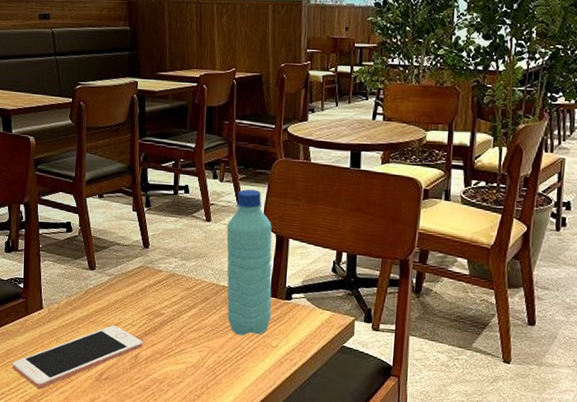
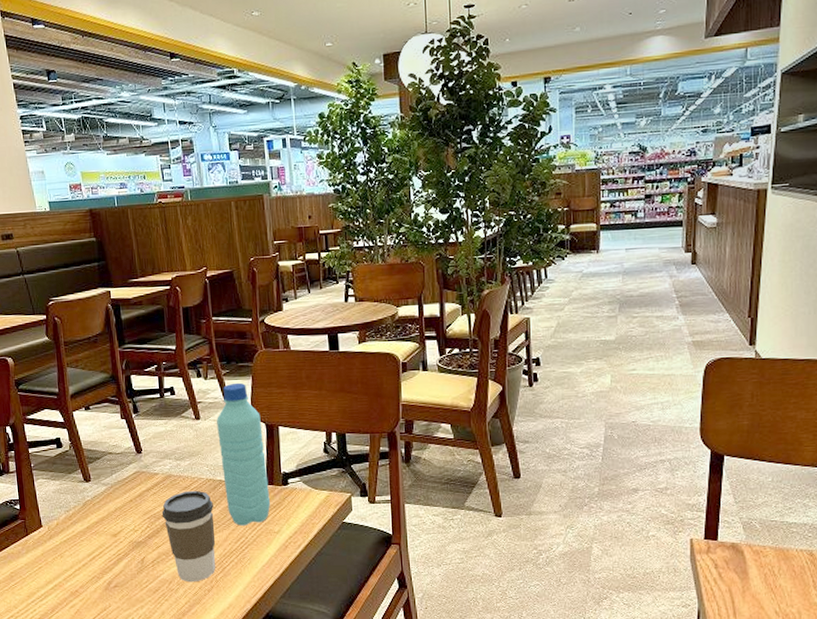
cell phone: present [12,325,143,389] -> none [18,533,148,606]
coffee cup: none [161,292,214,386] -> present [161,490,215,583]

